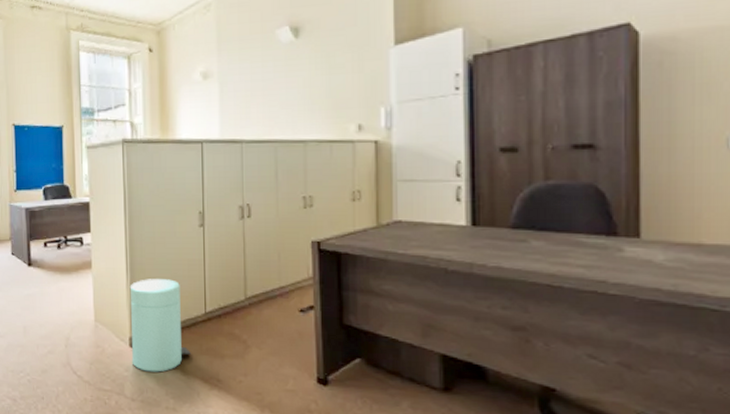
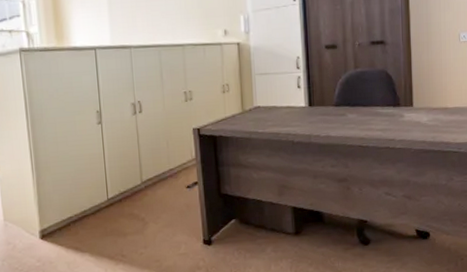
trash can: present [129,279,191,372] -> none [36,173,97,259]

